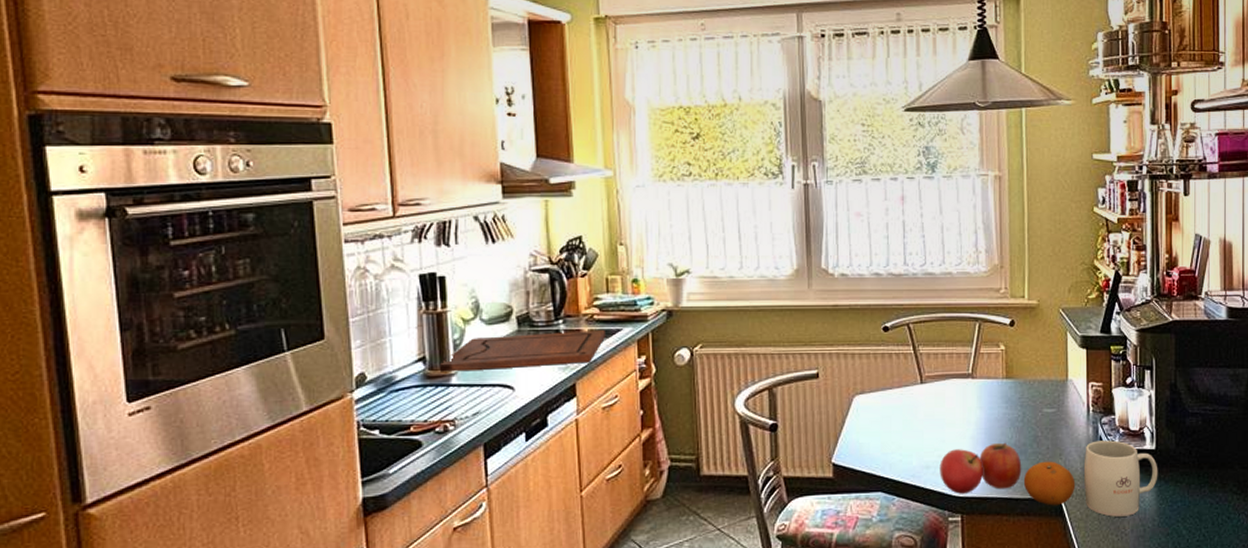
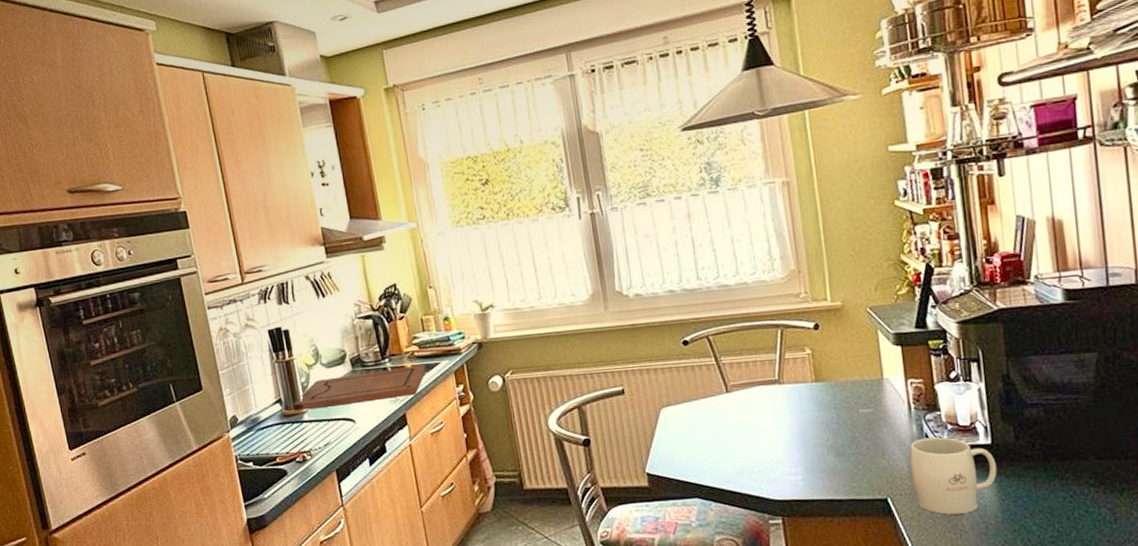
fruit: present [939,449,983,494] -> none [754,453,801,497]
fruit: present [979,442,1022,490] -> none [795,445,842,492]
fruit: present [1023,461,1076,506] -> none [844,461,903,506]

